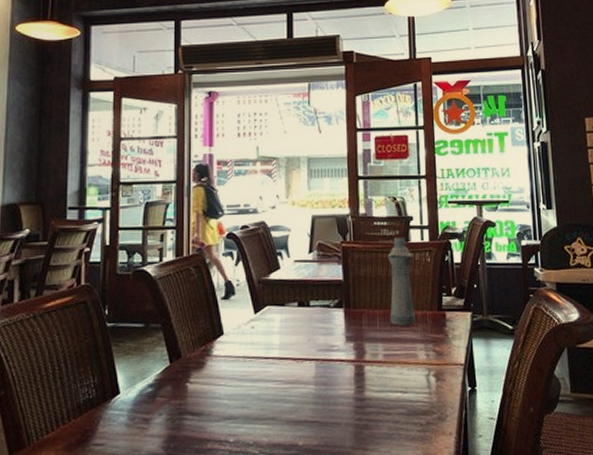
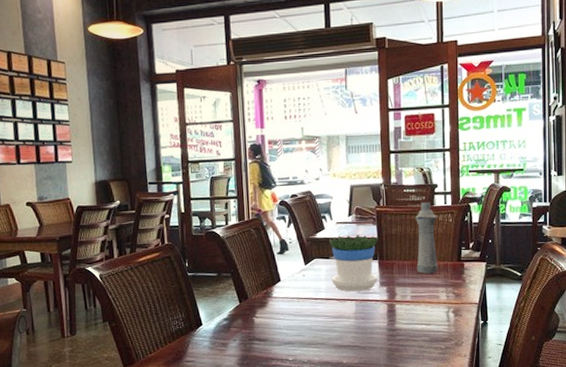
flowerpot: none [285,276,344,349] -> present [329,235,378,292]

